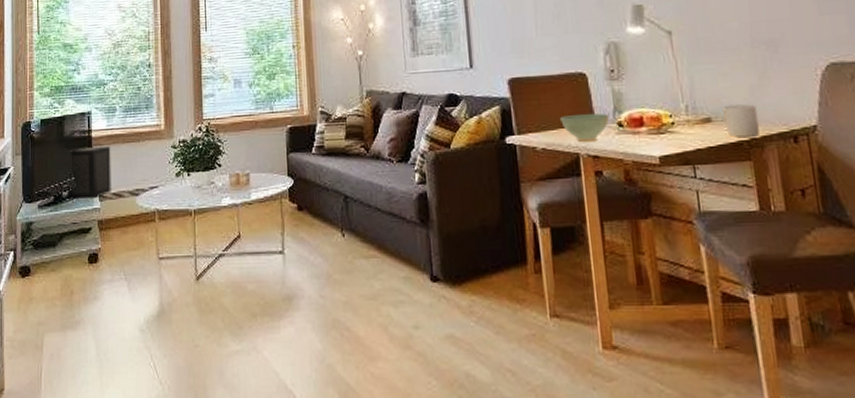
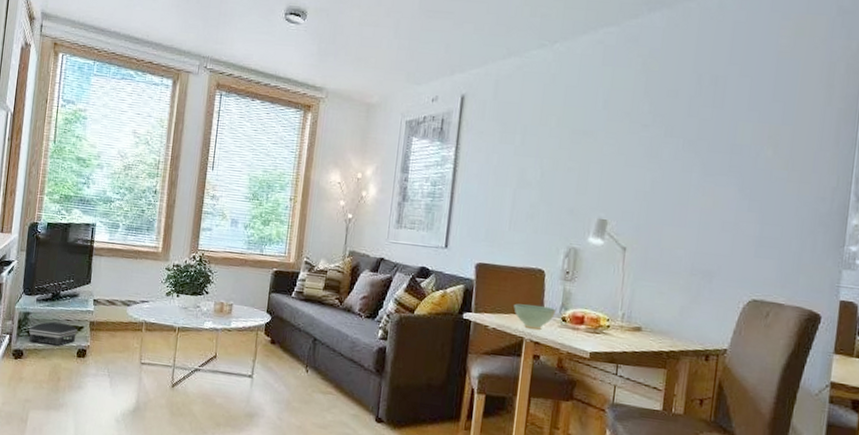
wireless router: none [33,227,86,255] -> present [28,321,78,346]
speaker: present [67,147,111,199] -> none [64,255,110,302]
mug: present [723,104,760,137] -> none [651,319,682,350]

